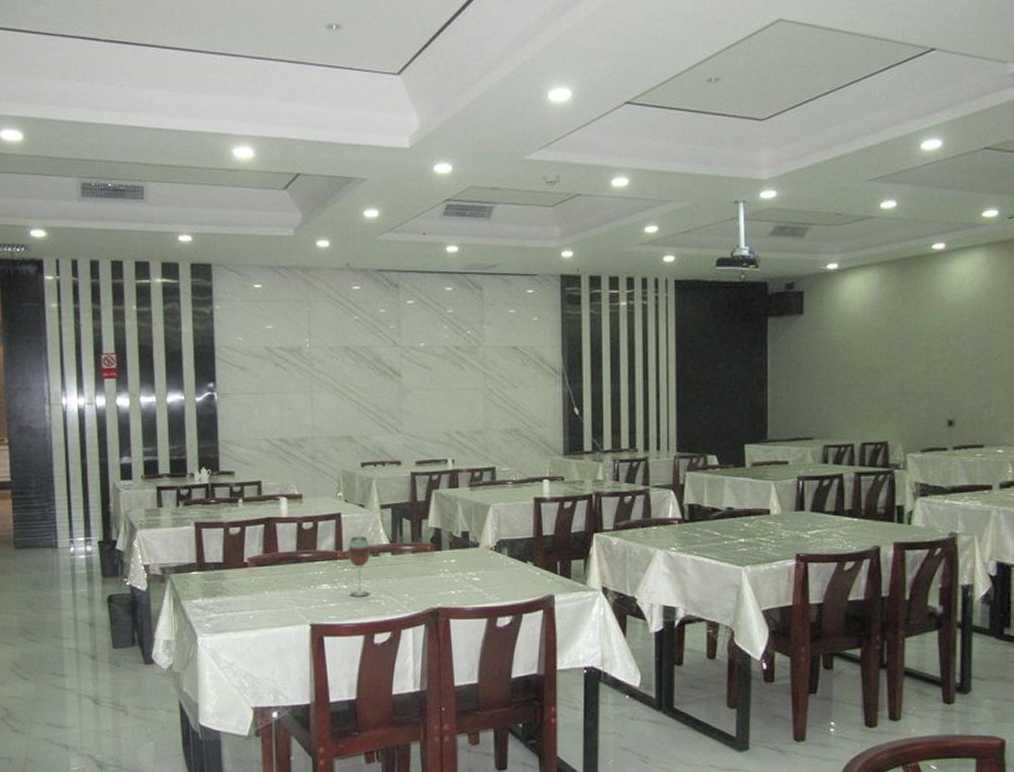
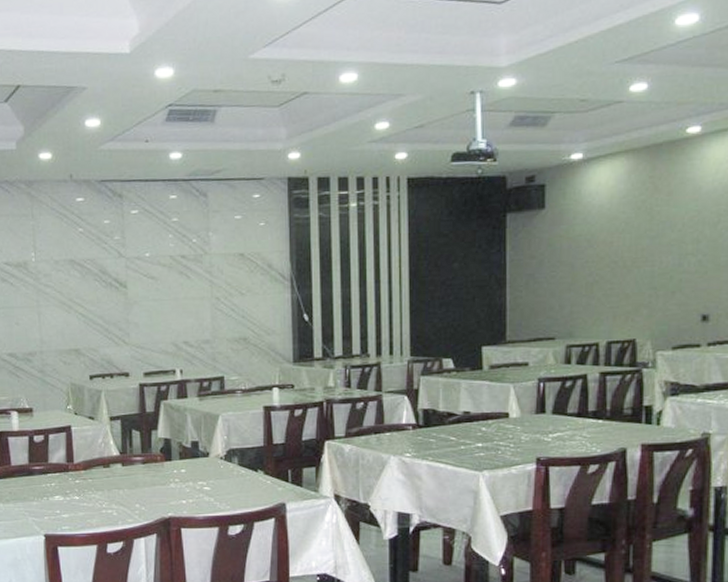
wineglass: present [348,536,370,598] -> none [79,448,101,509]

